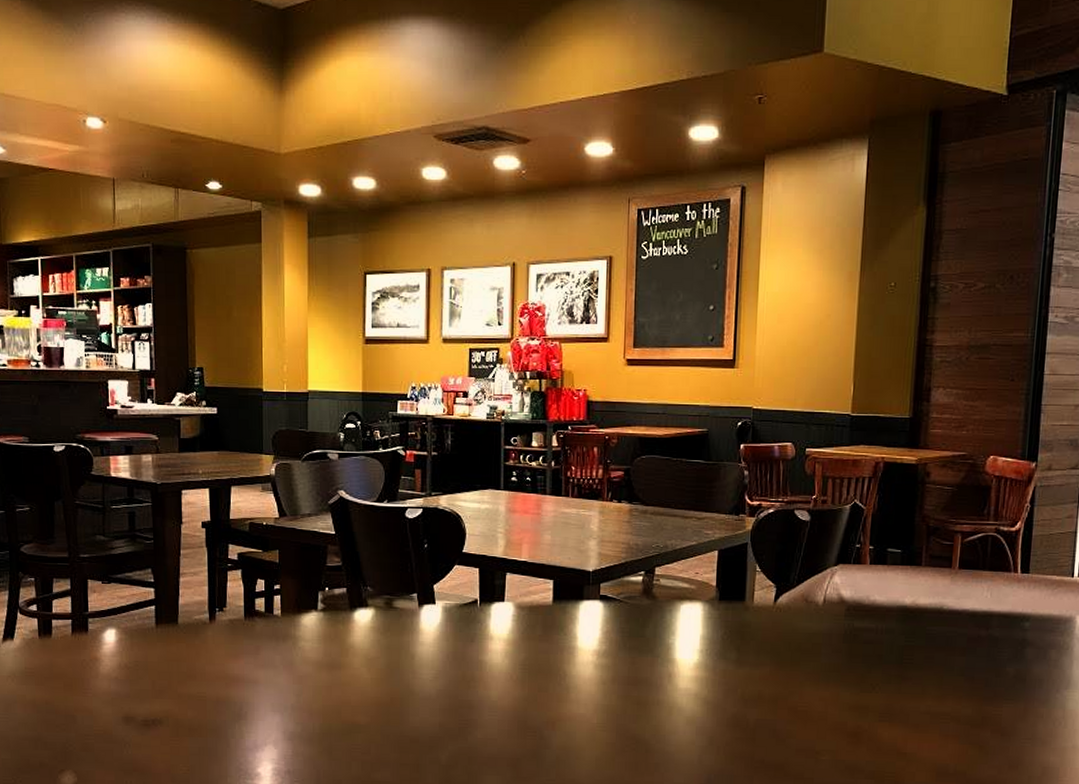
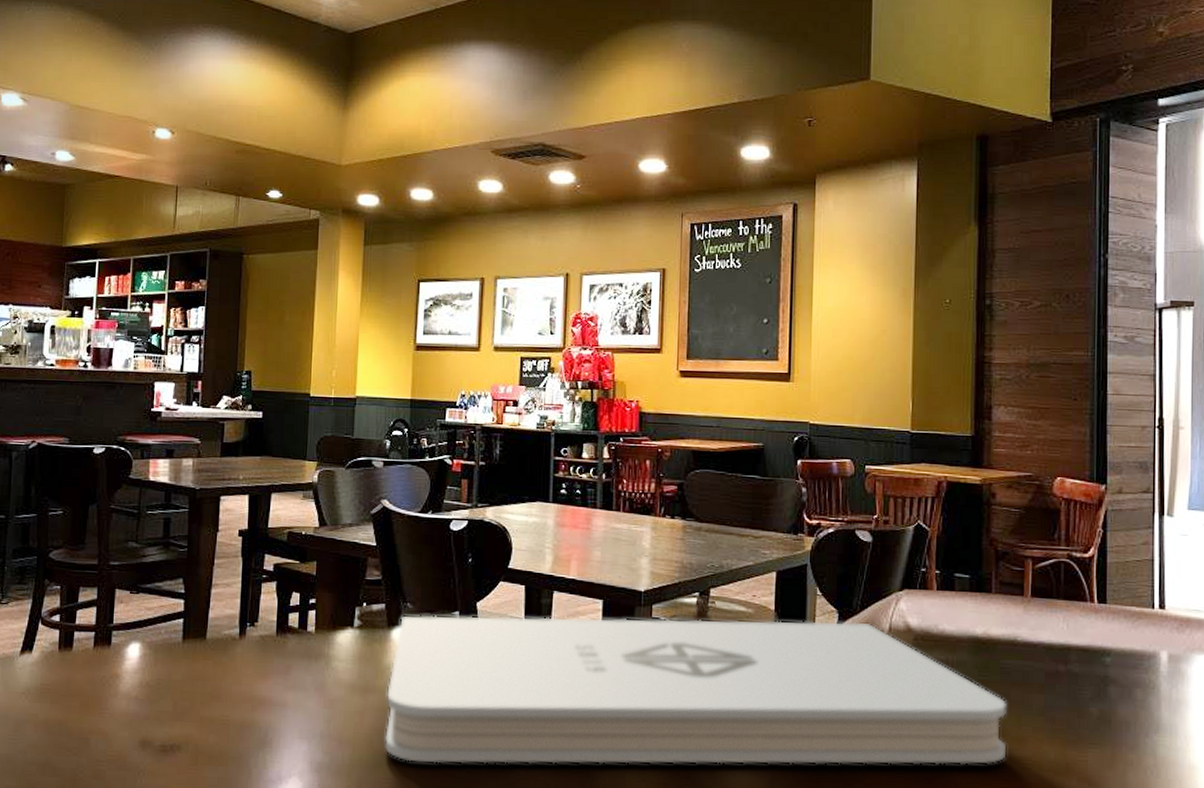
notepad: none [352,595,930,731] -> present [385,615,1006,765]

